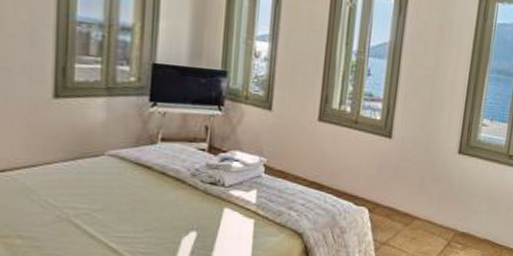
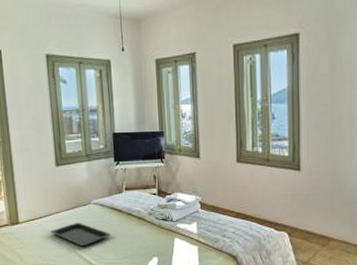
serving tray: none [30,179,132,214] -> present [50,222,112,247]

